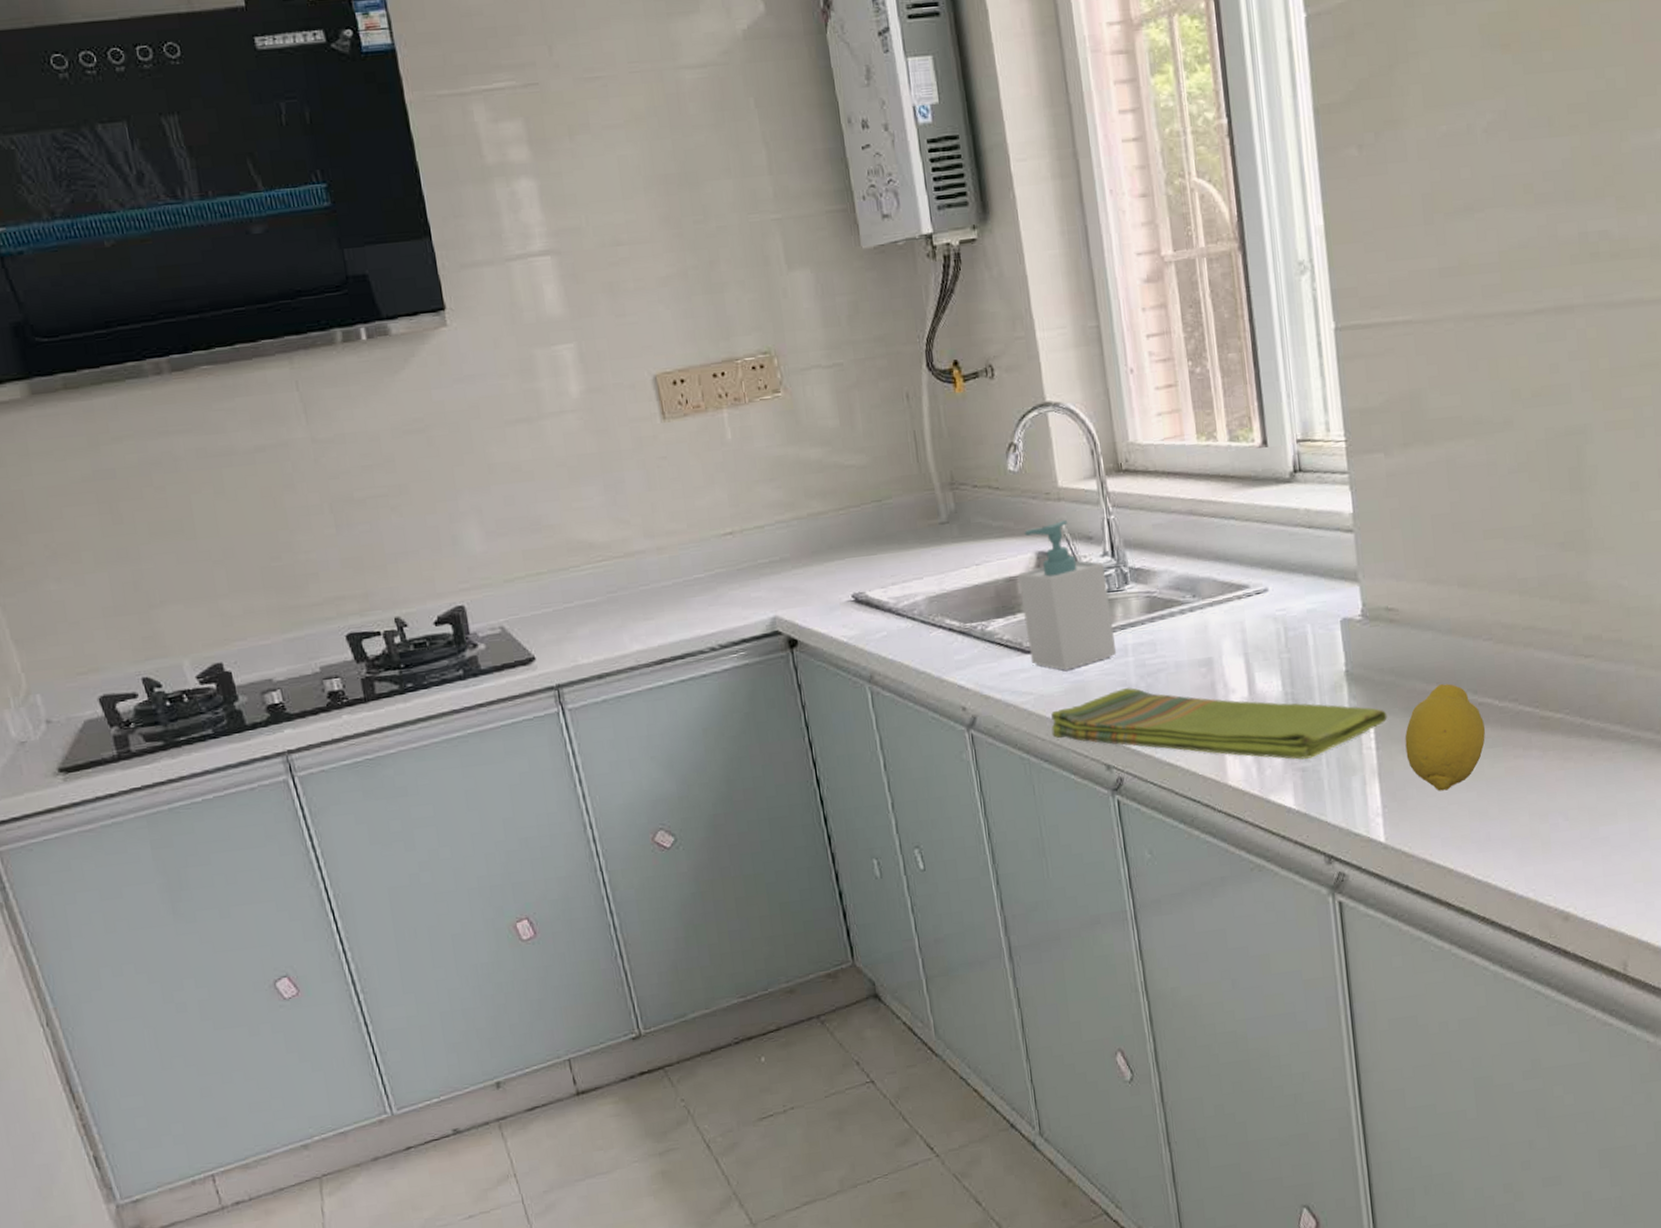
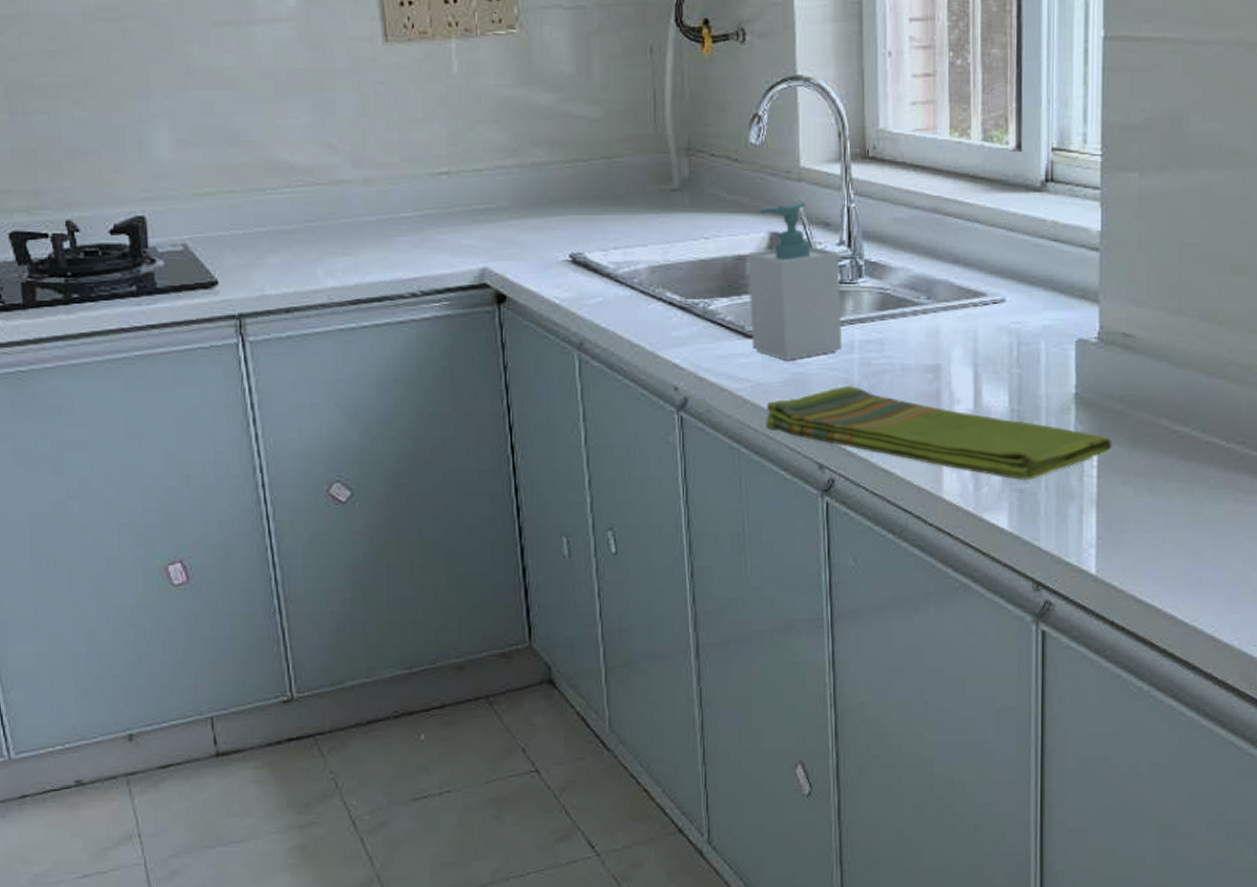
fruit: present [1405,684,1486,791] -> none [1127,418,1210,528]

